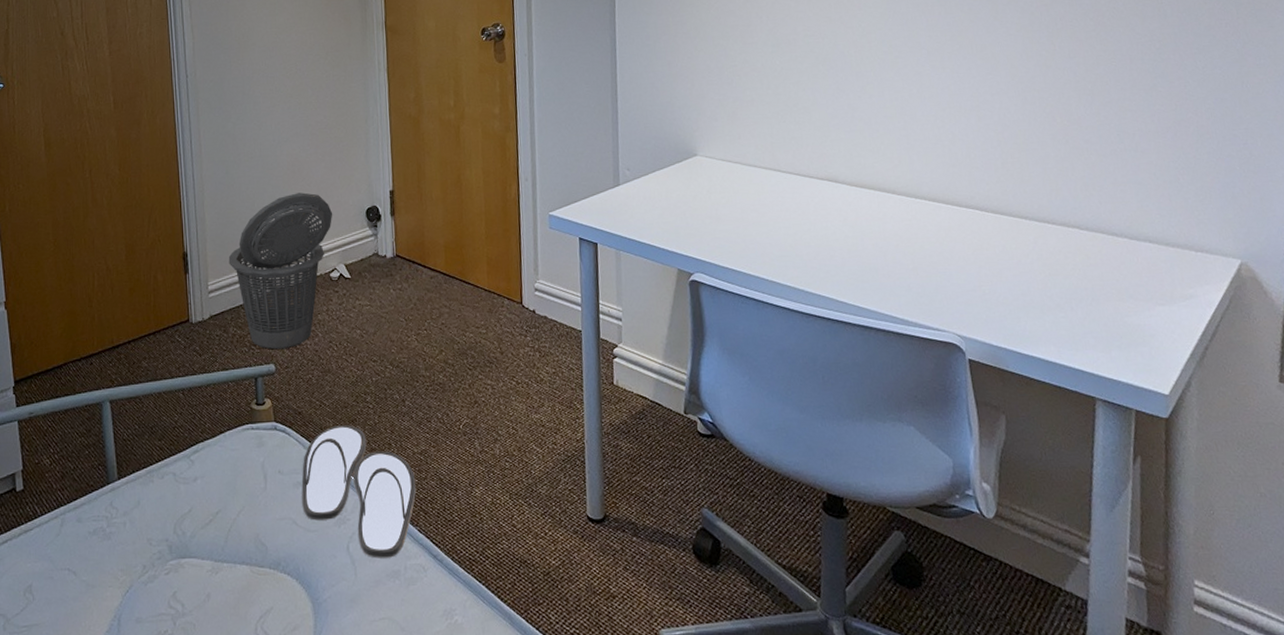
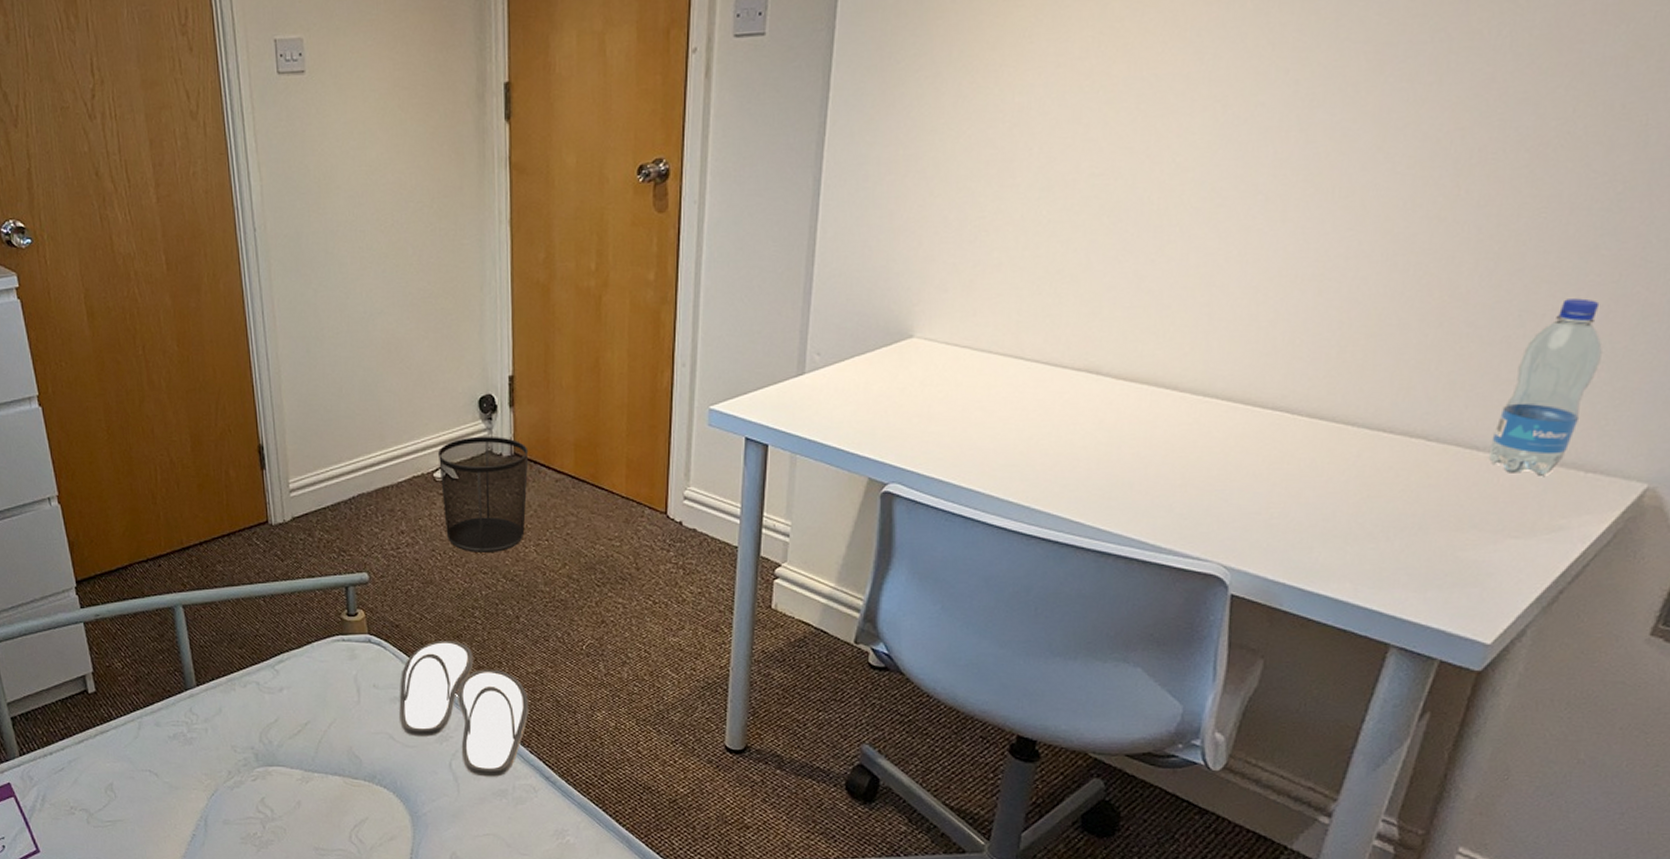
laundry basket: present [228,192,333,350] -> none [312,377,438,557]
waste bin: none [333,240,408,343] -> present [437,435,529,553]
bottle: none [1124,122,1182,255] -> present [1488,298,1603,476]

